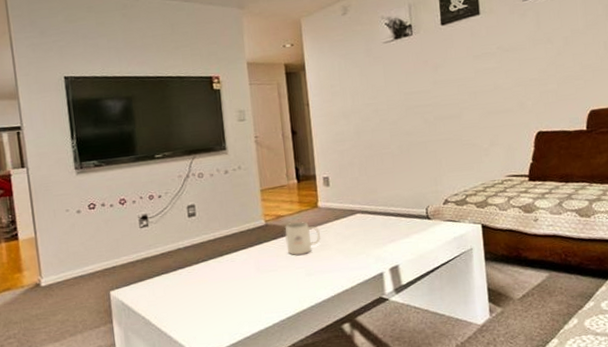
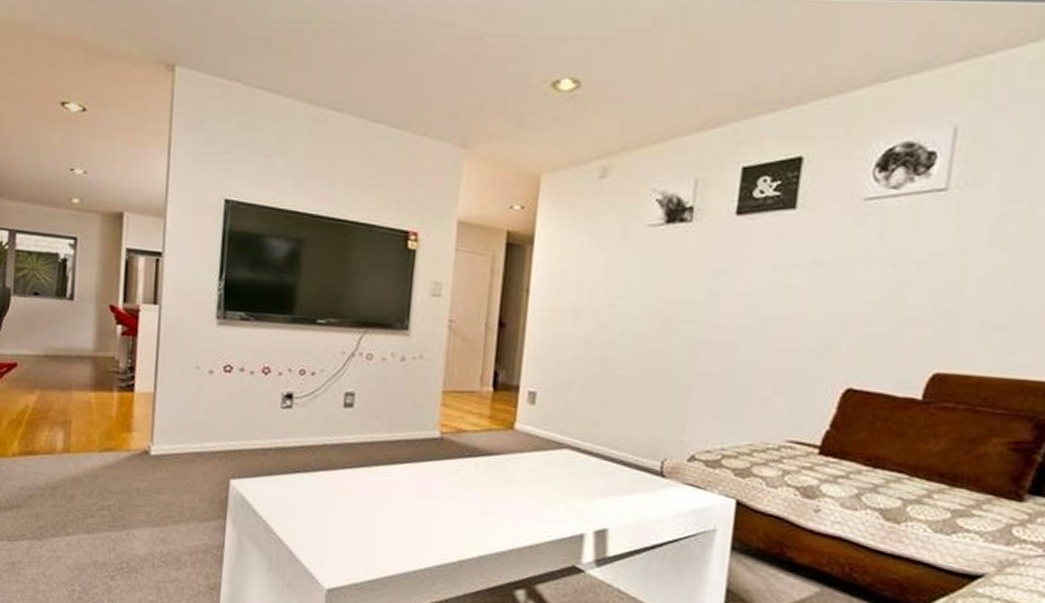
mug: present [284,222,321,256] -> none [462,441,510,488]

